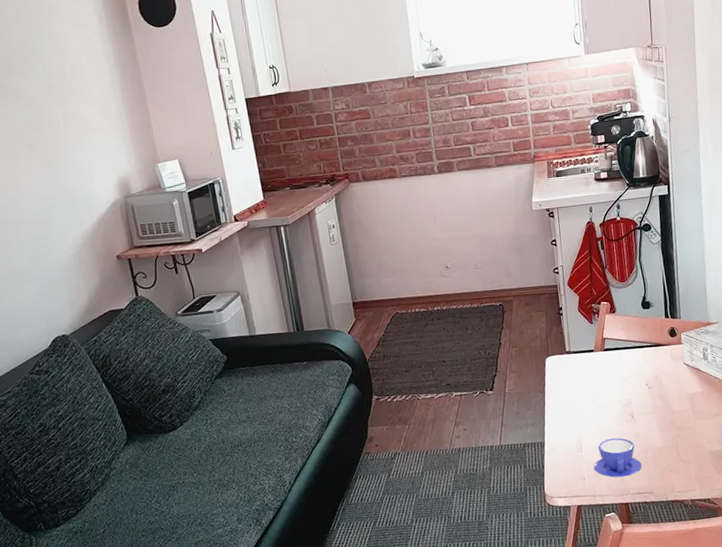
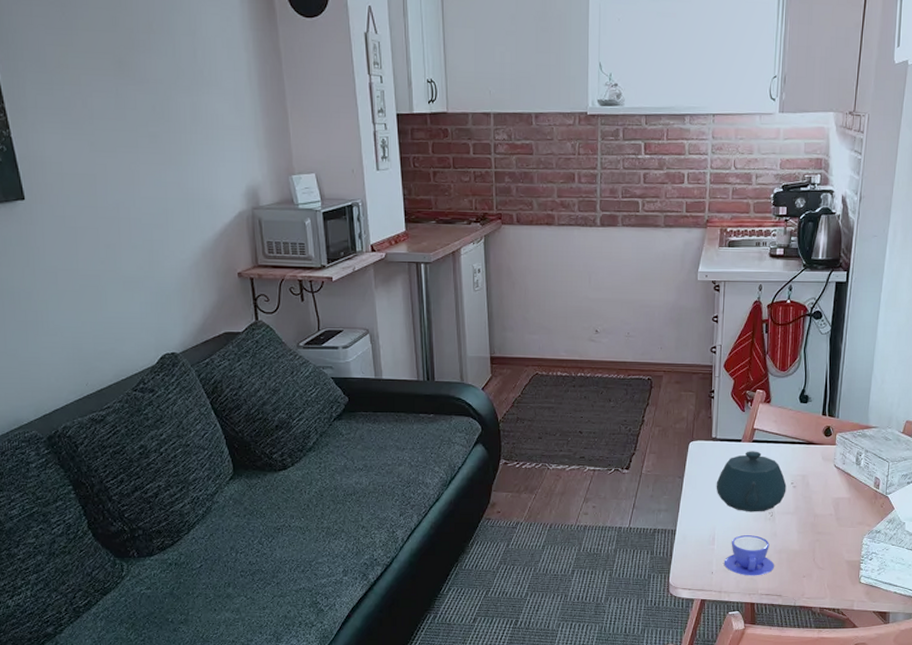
teapot: none [576,358,643,417] -> present [716,451,787,512]

